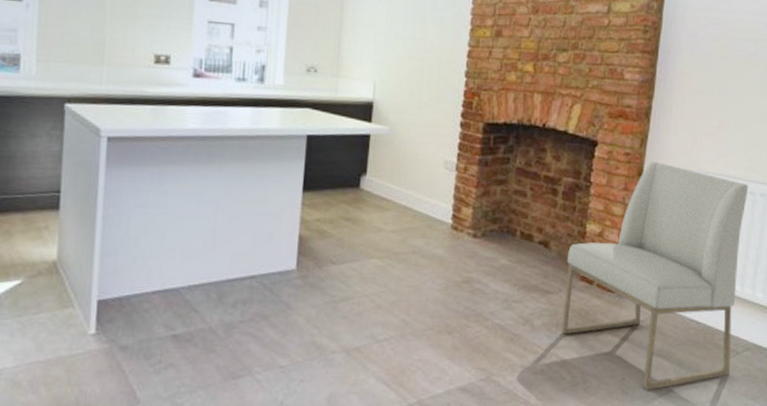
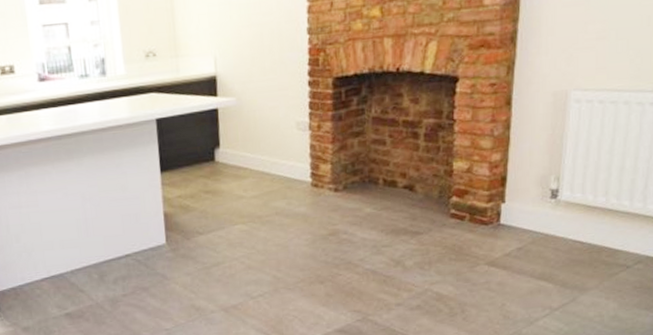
chair: present [561,161,749,391] -> none [434,87,636,313]

